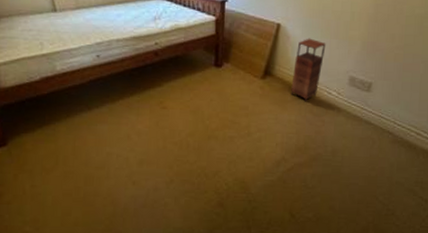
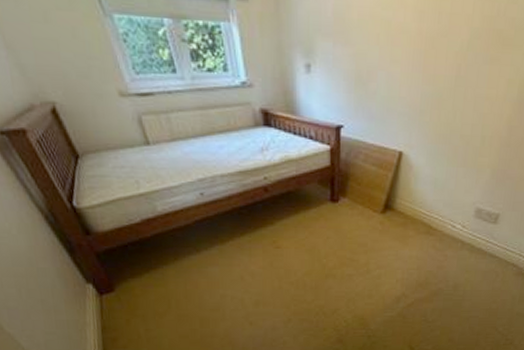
storage cabinet: present [291,38,326,102] -> none [412,167,452,237]

